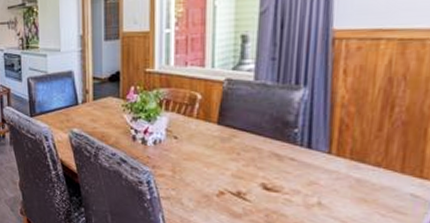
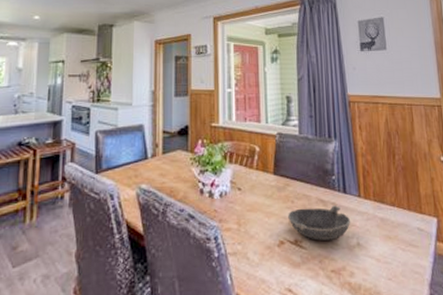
bowl: none [231,161,313,196] -> present [288,205,351,240]

